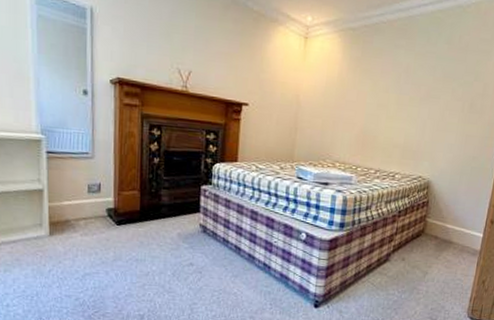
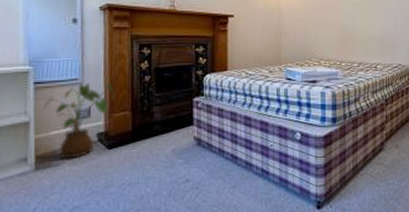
house plant: none [56,157,124,230] -> present [43,82,115,159]

